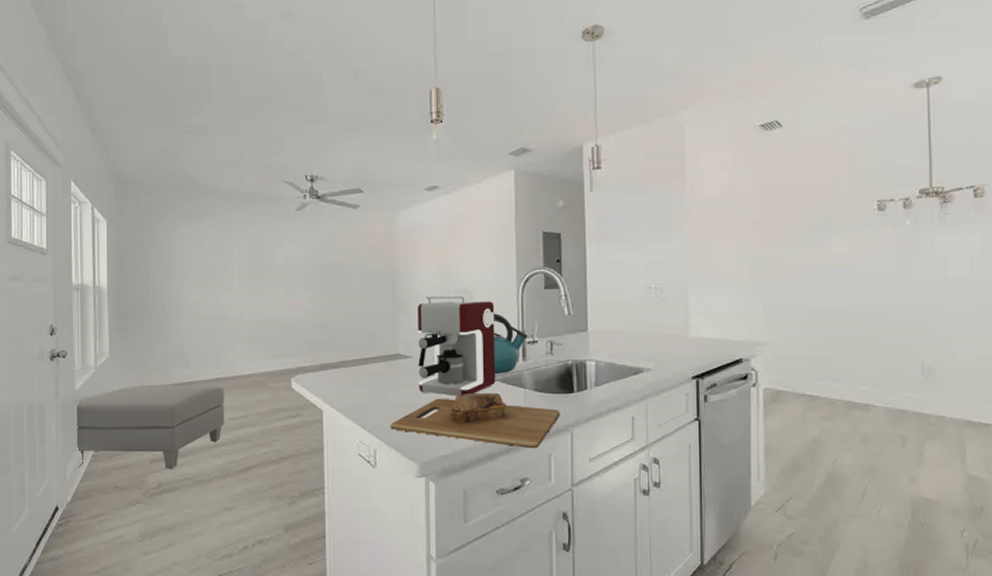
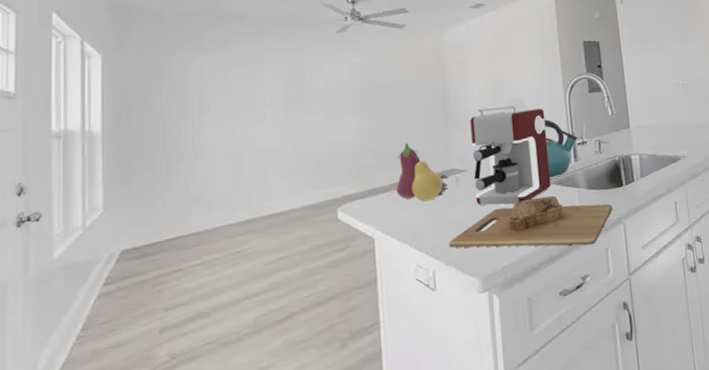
ottoman: present [77,384,225,470] -> none [55,228,258,354]
fruit: none [344,323,404,382] -> present [396,142,460,202]

